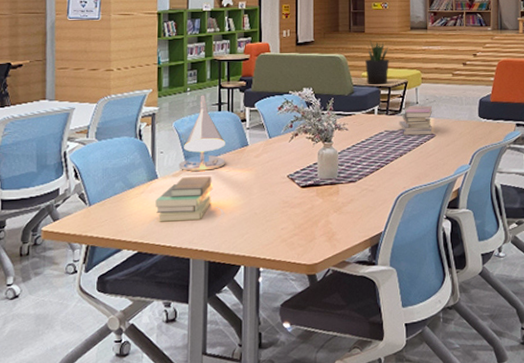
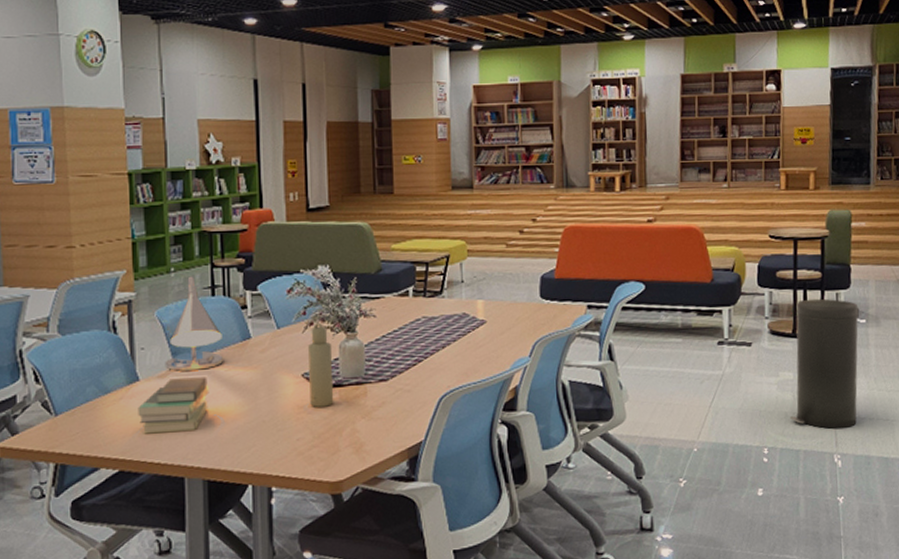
bottle: none [292,134,313,203] -> present [307,323,334,407]
planter: present [365,40,389,84] -> none [395,203,426,259]
books: present [399,105,432,136] -> none [439,284,482,322]

